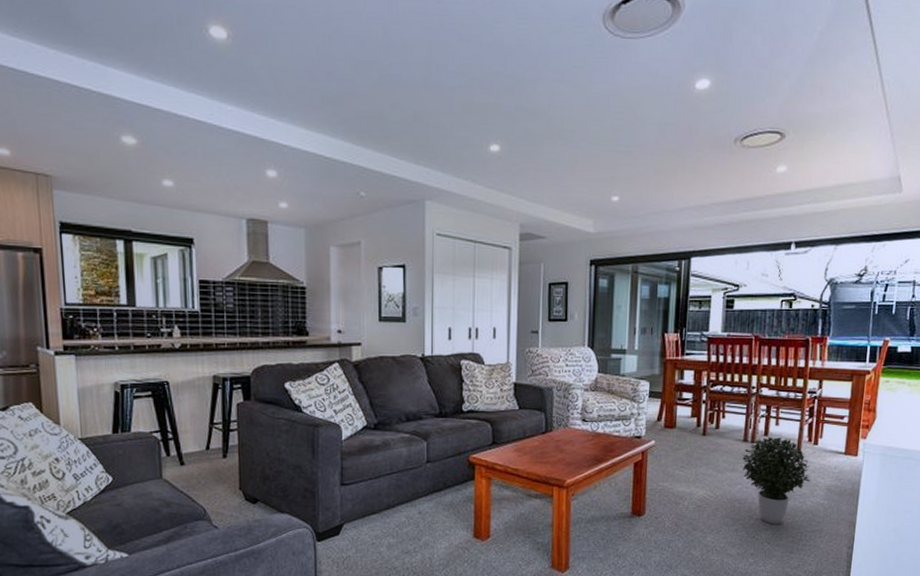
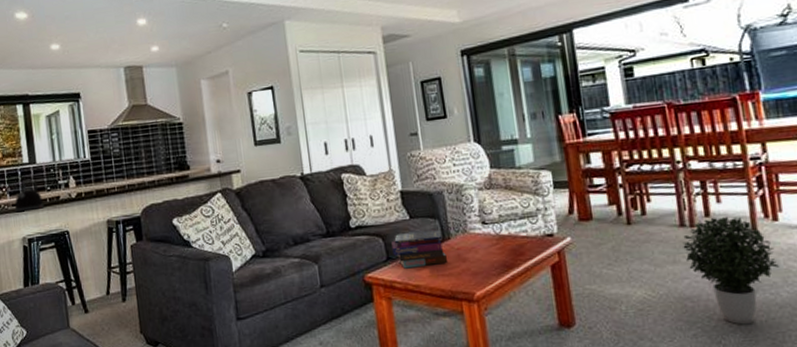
kettle: none [107,322,142,356] -> present [14,179,44,213]
books: none [498,422,547,454] -> present [391,230,448,269]

